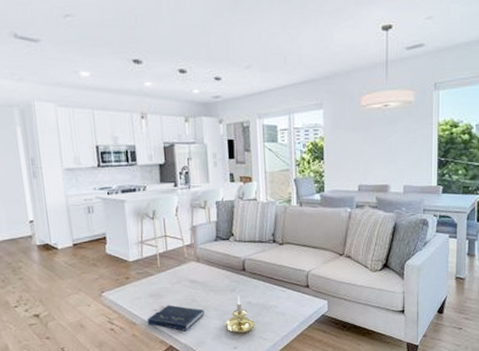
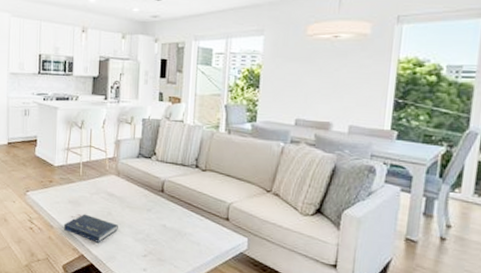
candle holder: present [225,295,255,334] -> none [137,216,167,257]

